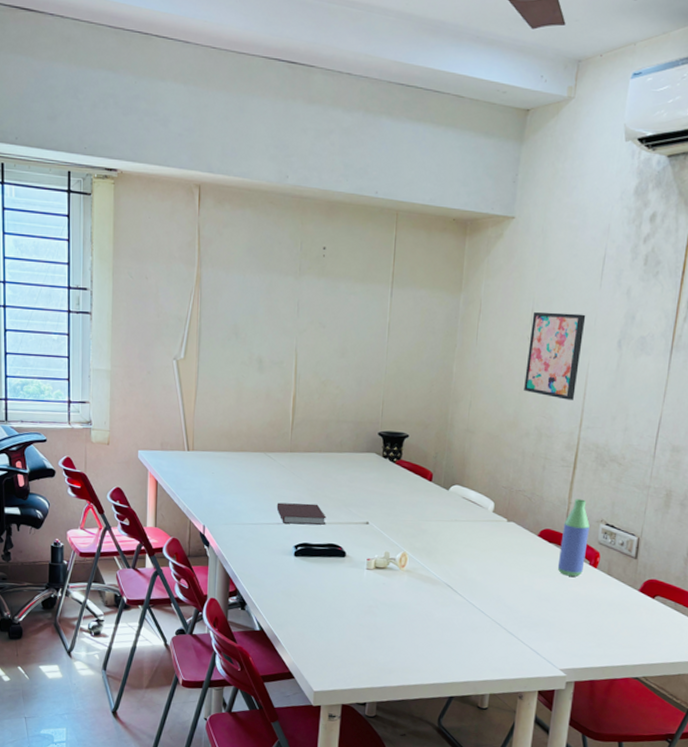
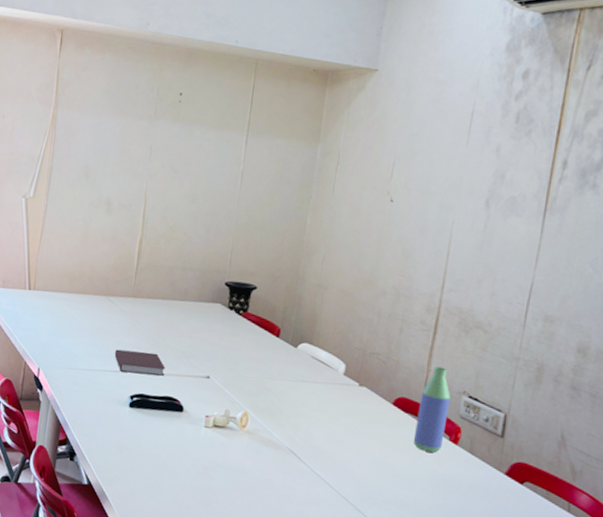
wall art: present [524,312,586,400] -> none [382,166,451,260]

